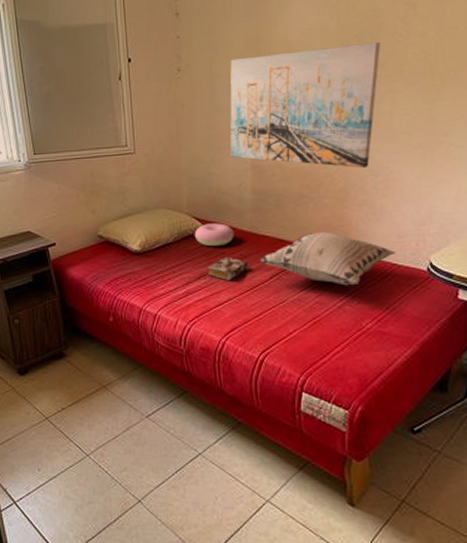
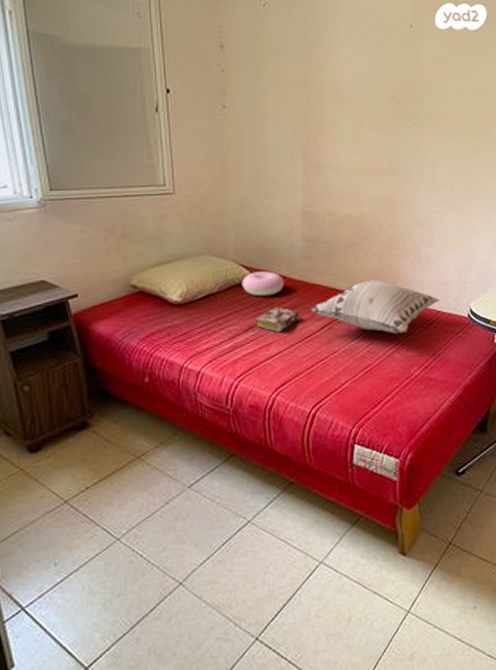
wall art: present [230,41,380,169] -> none [279,95,424,218]

